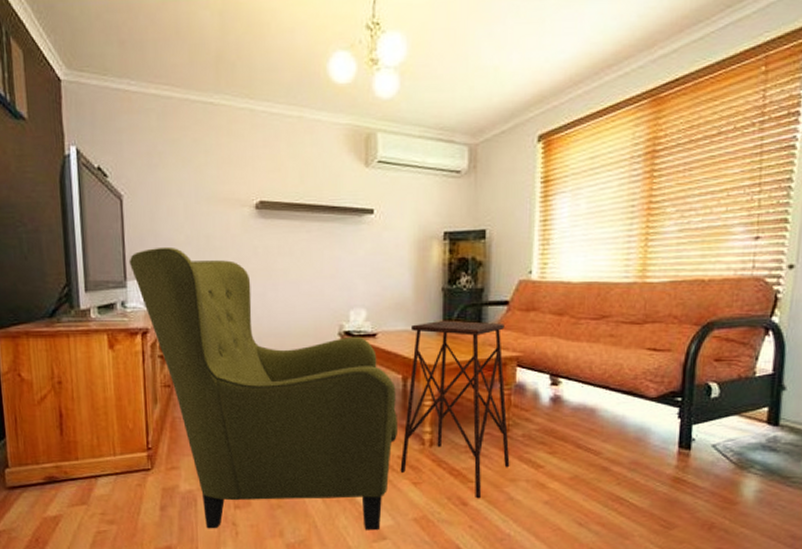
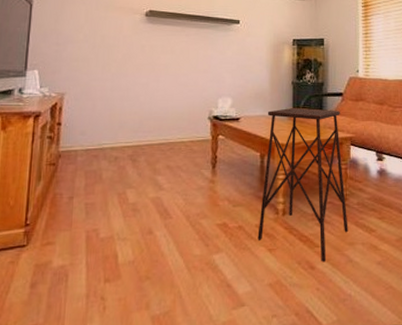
armchair: present [128,246,399,531] -> none [31,43,257,305]

